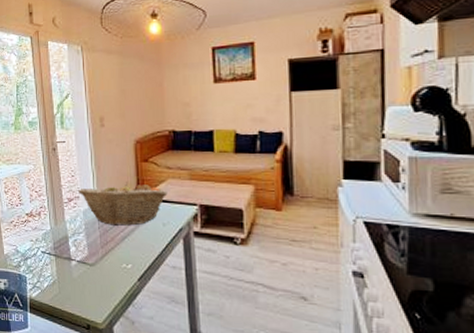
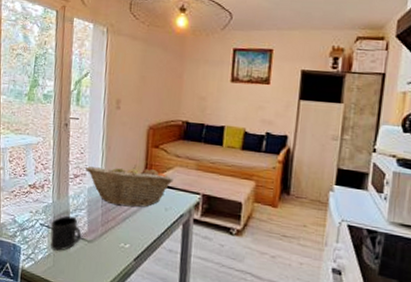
mug: none [52,240,83,277] -> present [50,215,82,251]

